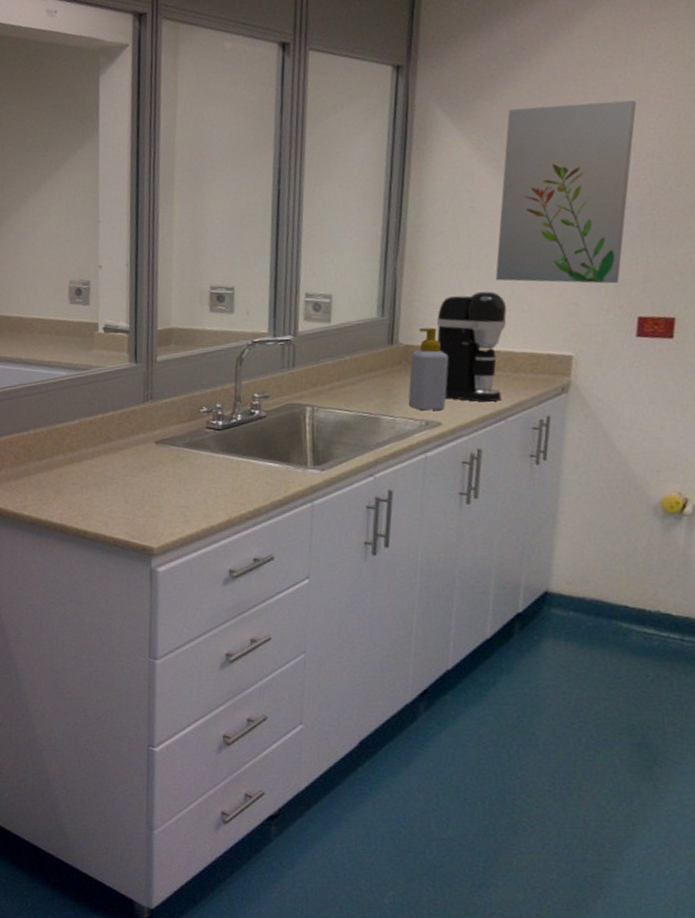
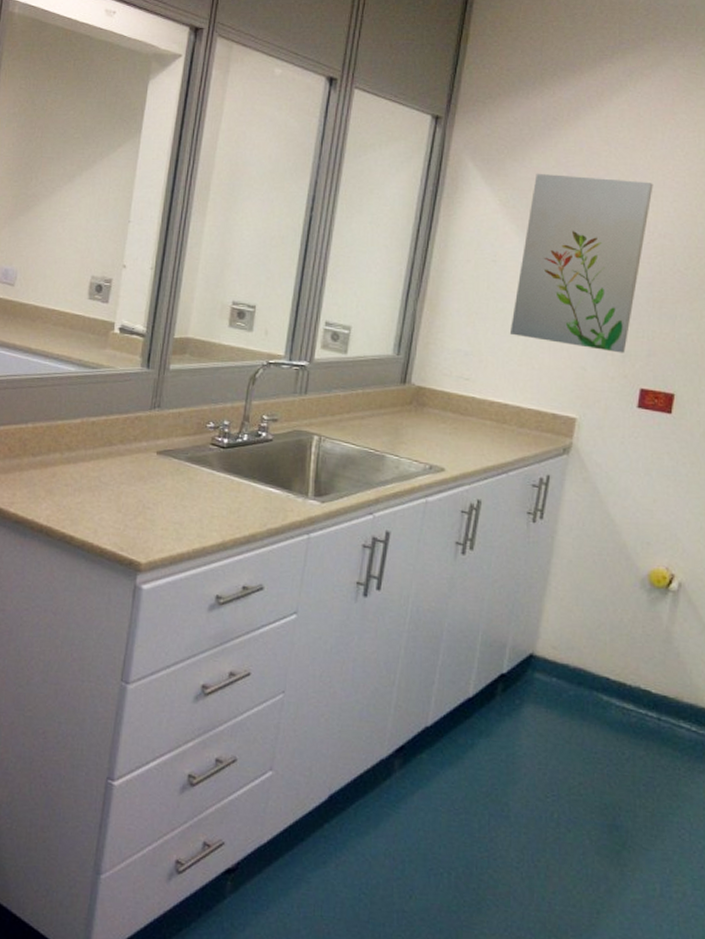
soap bottle: present [408,327,449,411] -> none [414,372,458,455]
coffee maker: present [437,291,507,402] -> none [449,343,518,454]

